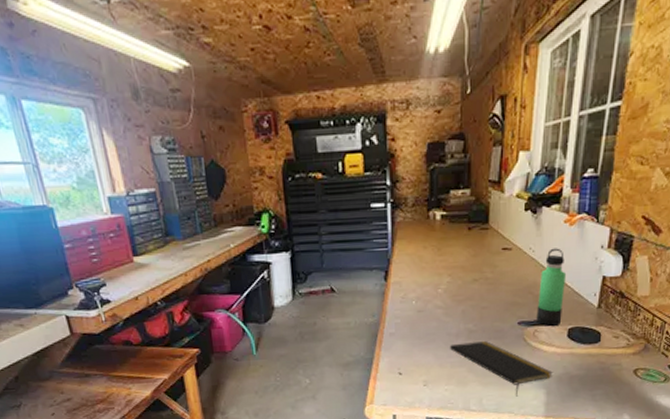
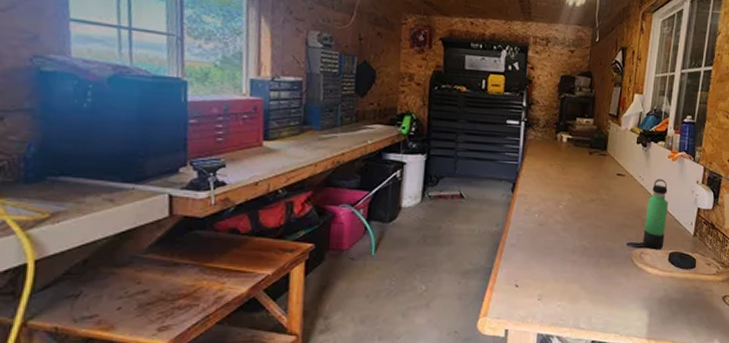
notepad: present [450,341,553,397] -> none [566,259,655,317]

